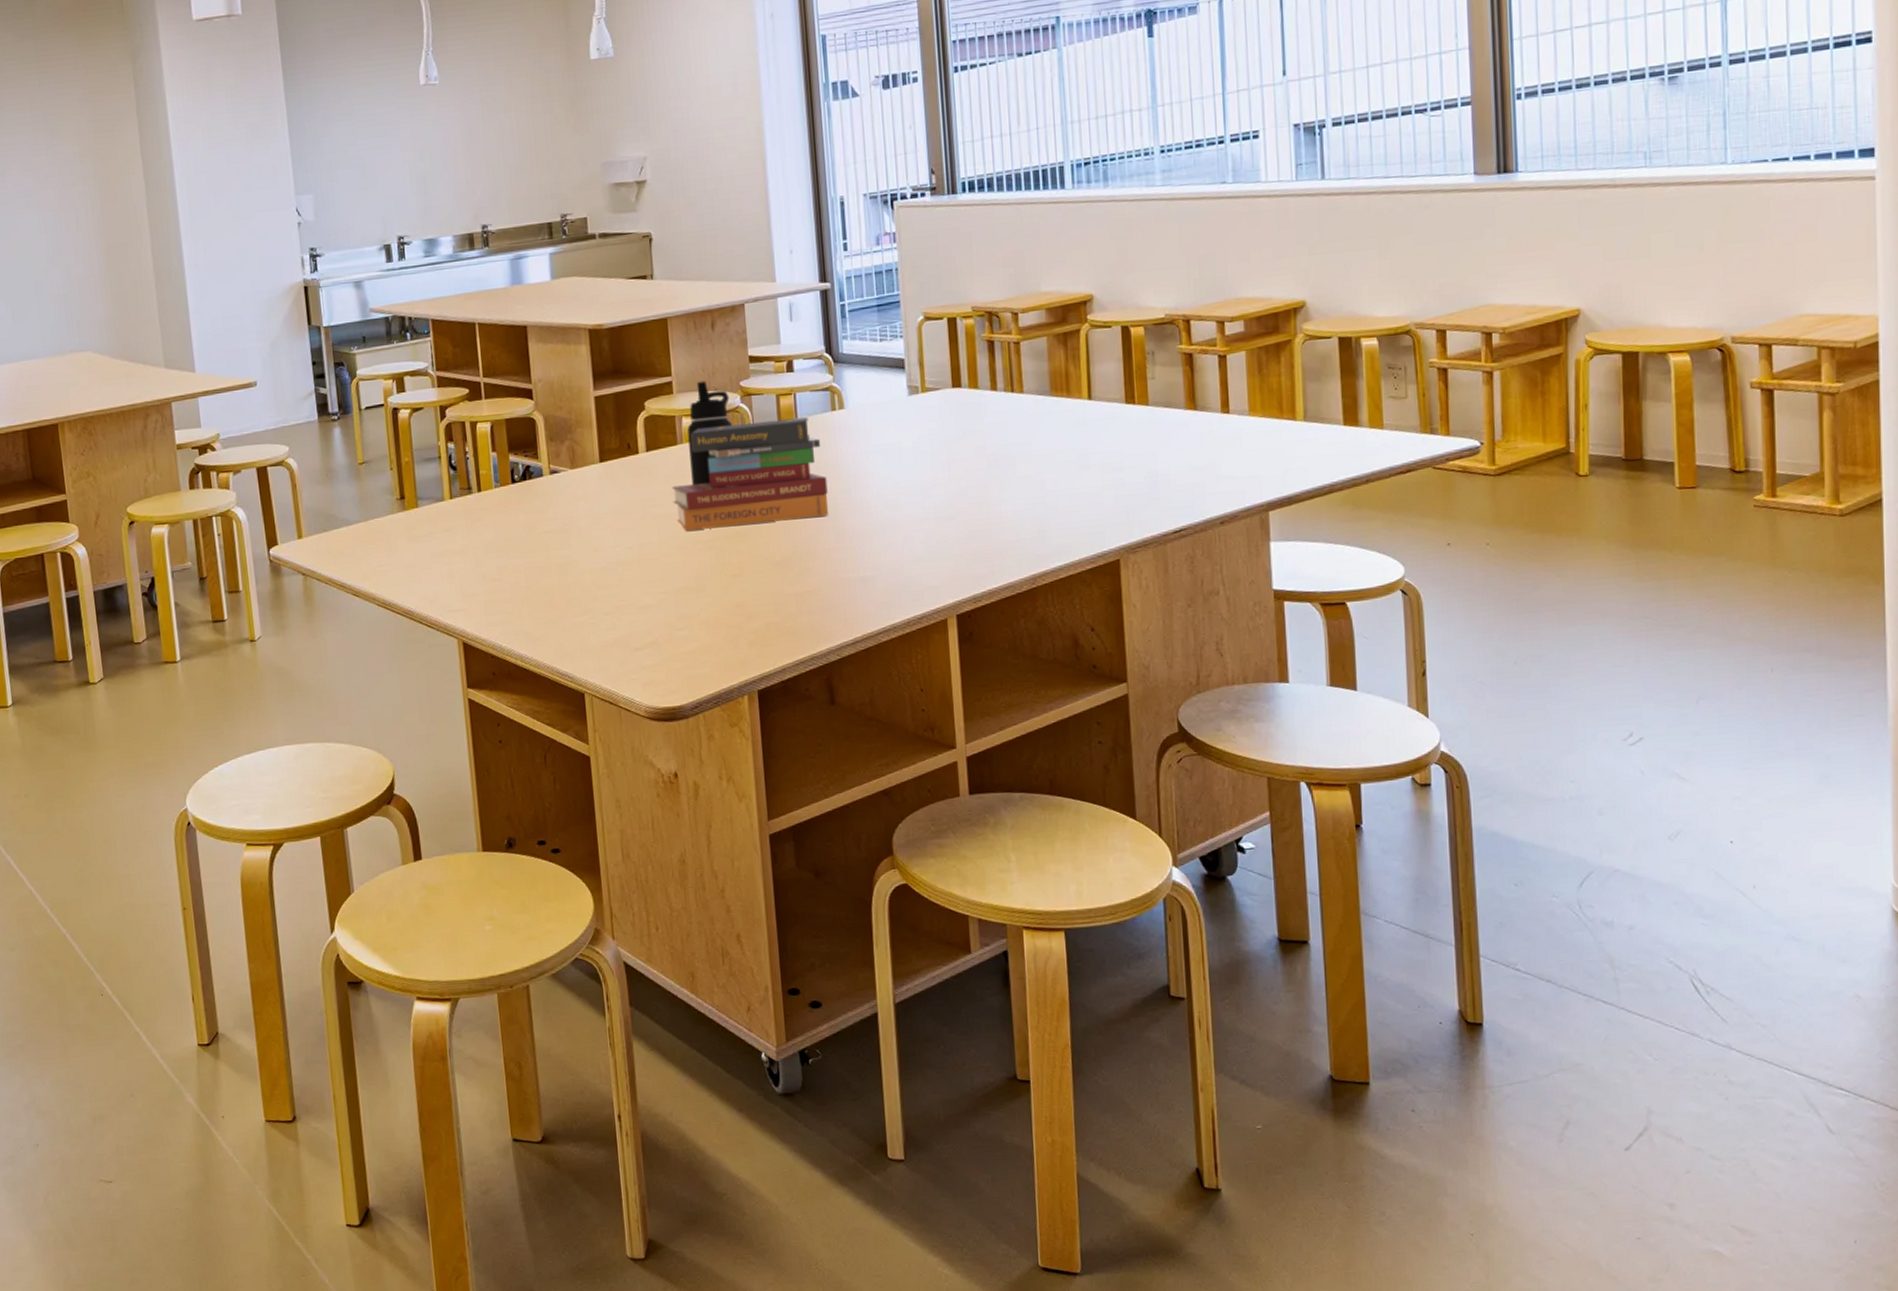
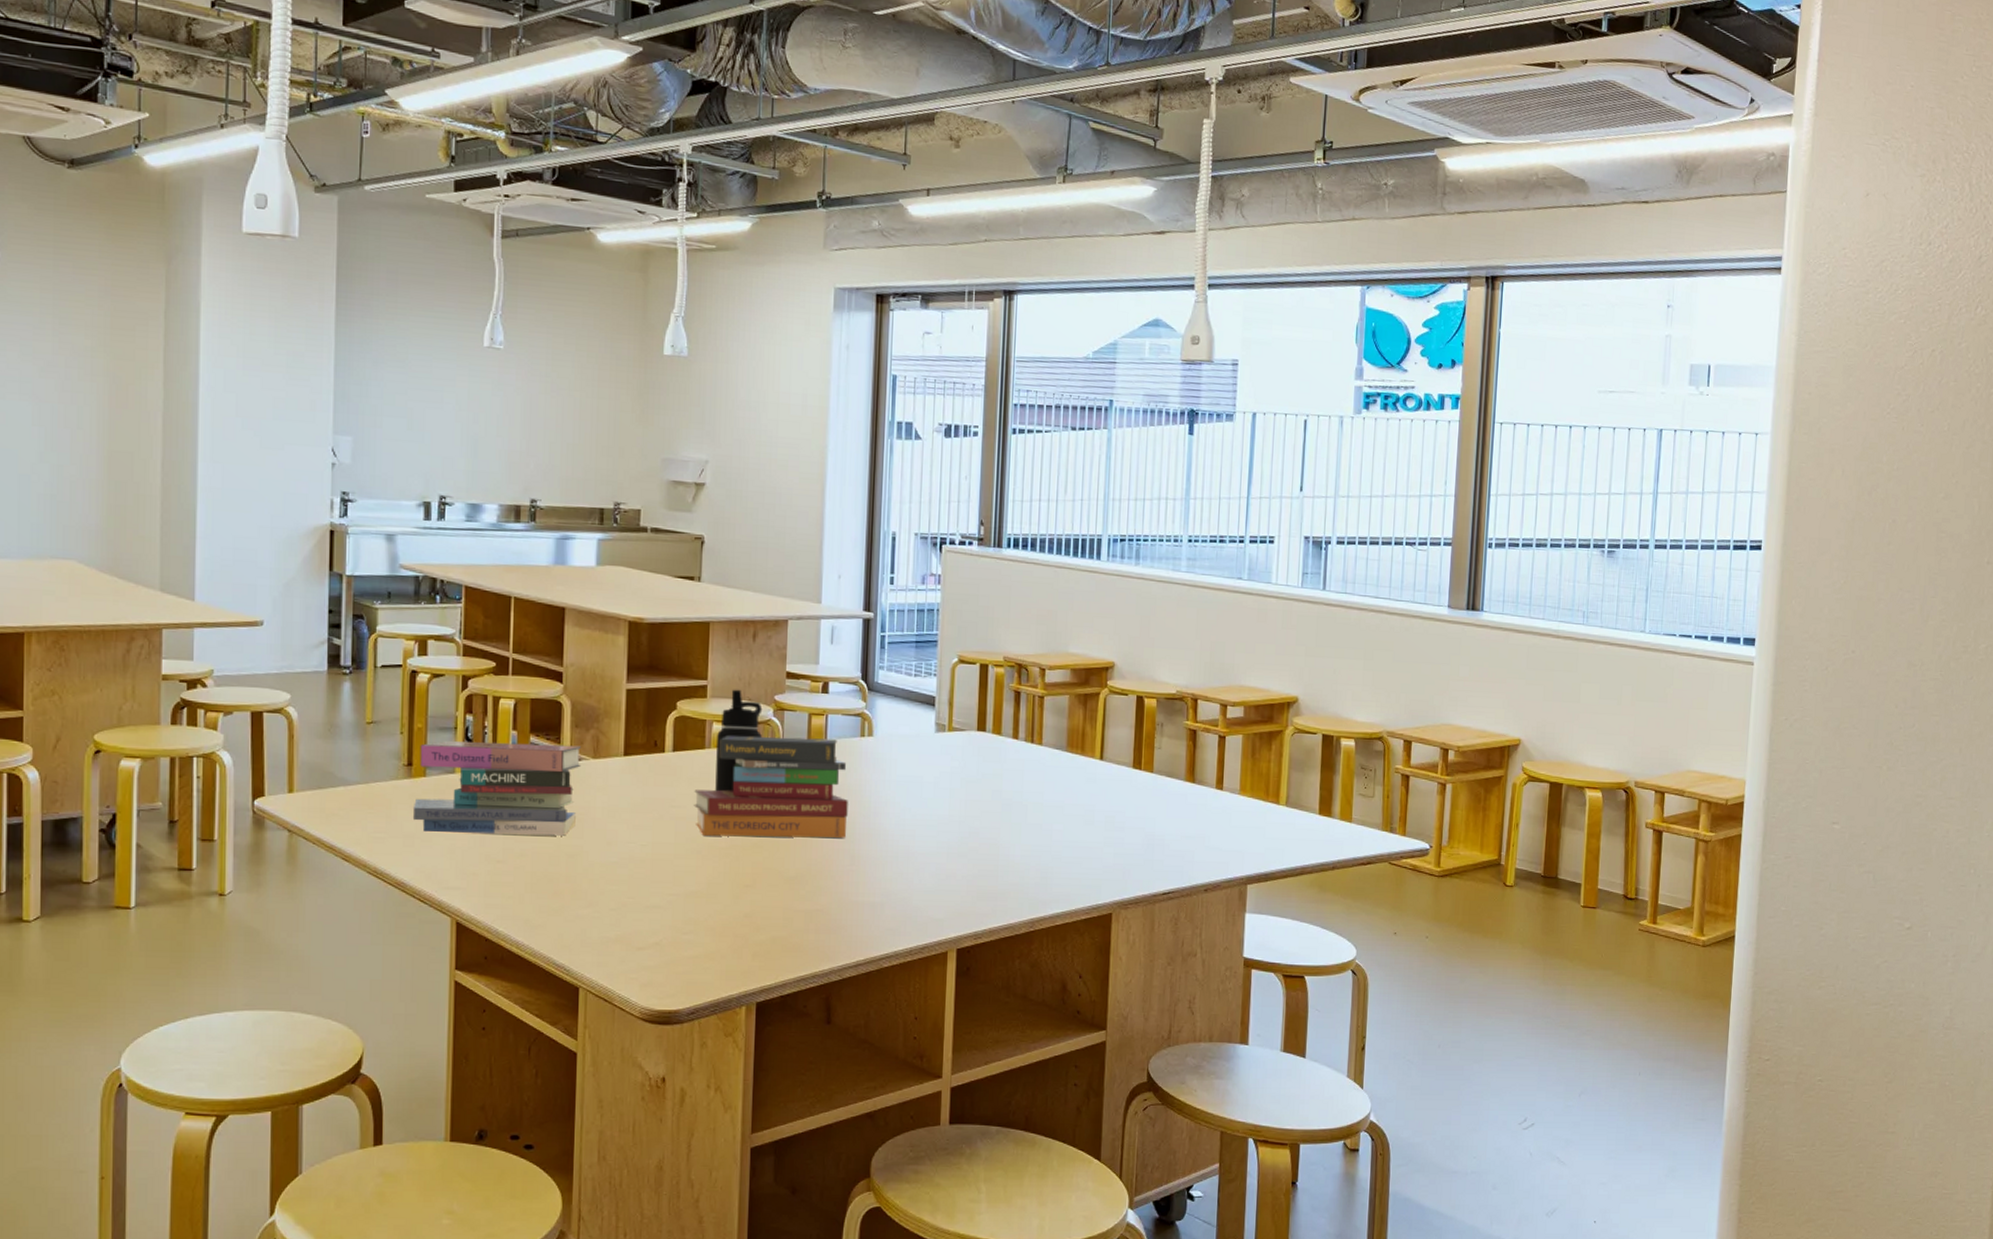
books: none [409,458,562,561] -> present [412,741,582,836]

